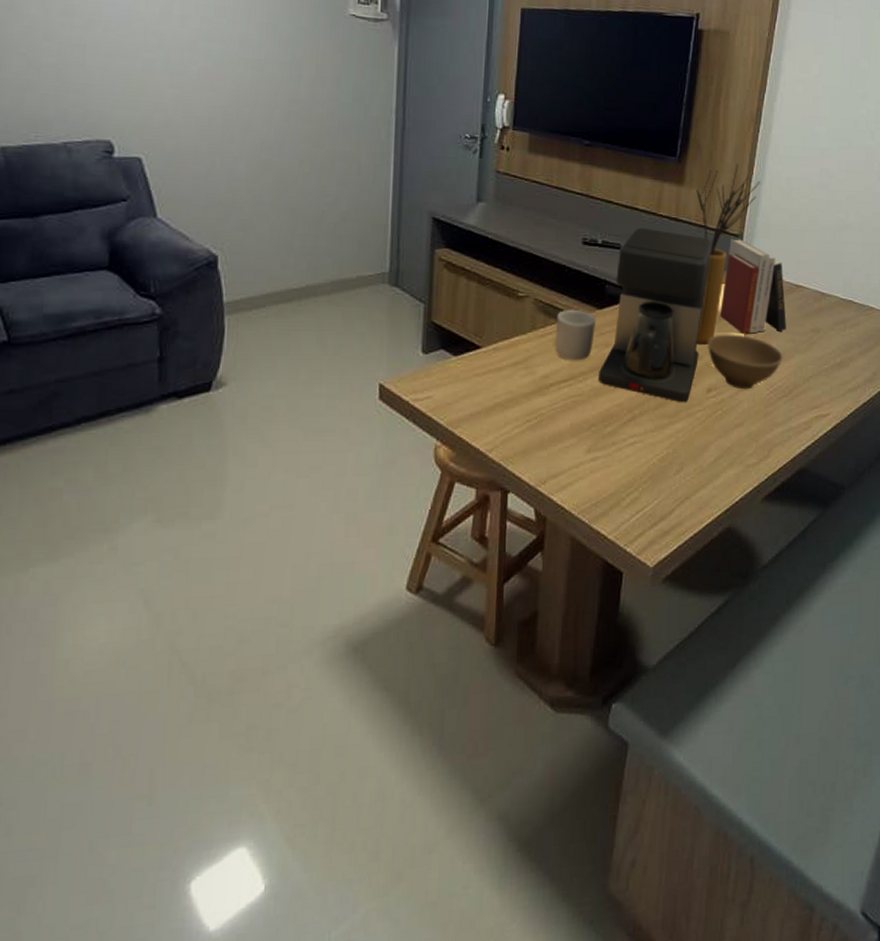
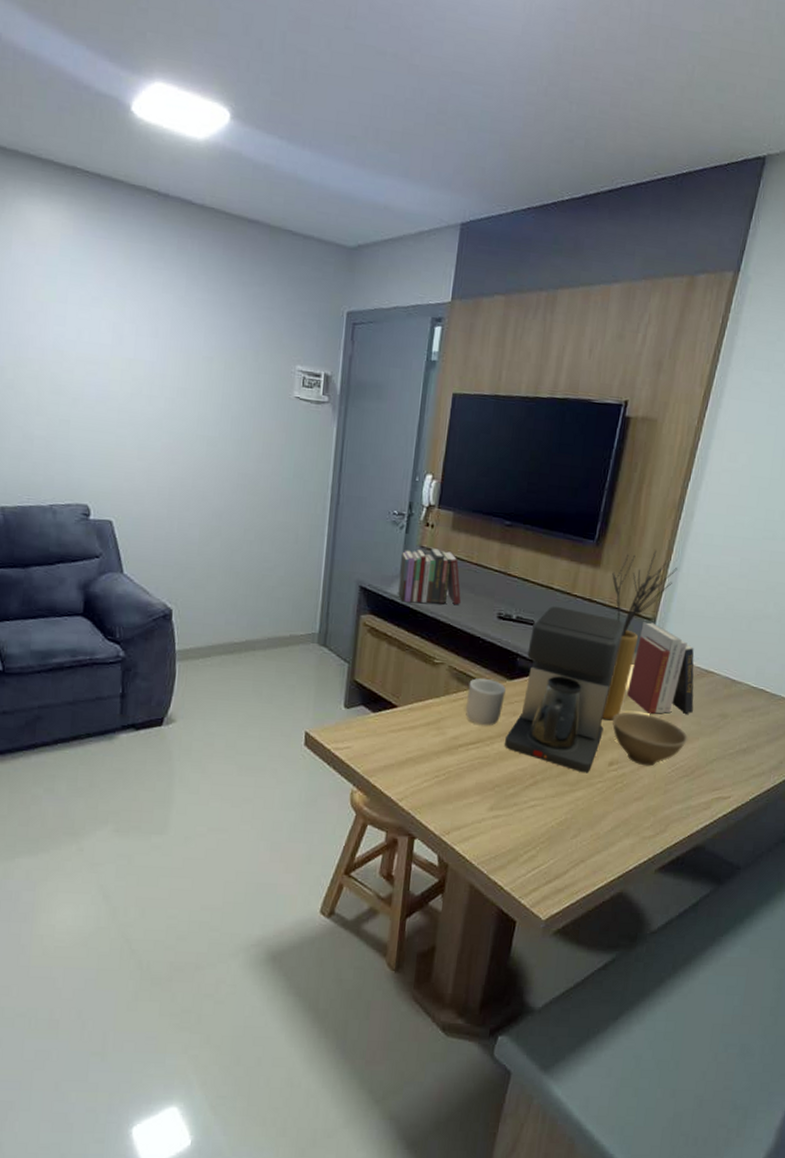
books: none [475,173,544,233] -> present [398,548,462,606]

